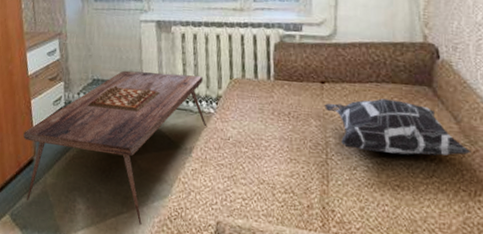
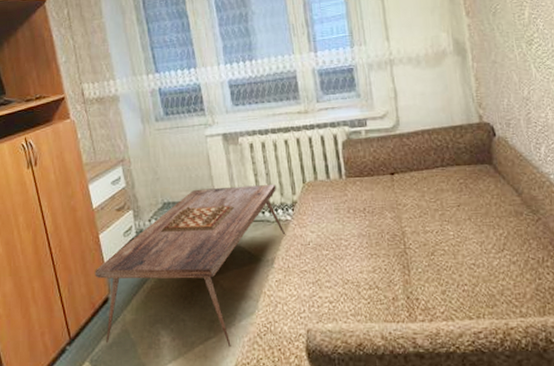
decorative pillow: present [324,98,472,156] -> none [397,181,535,235]

